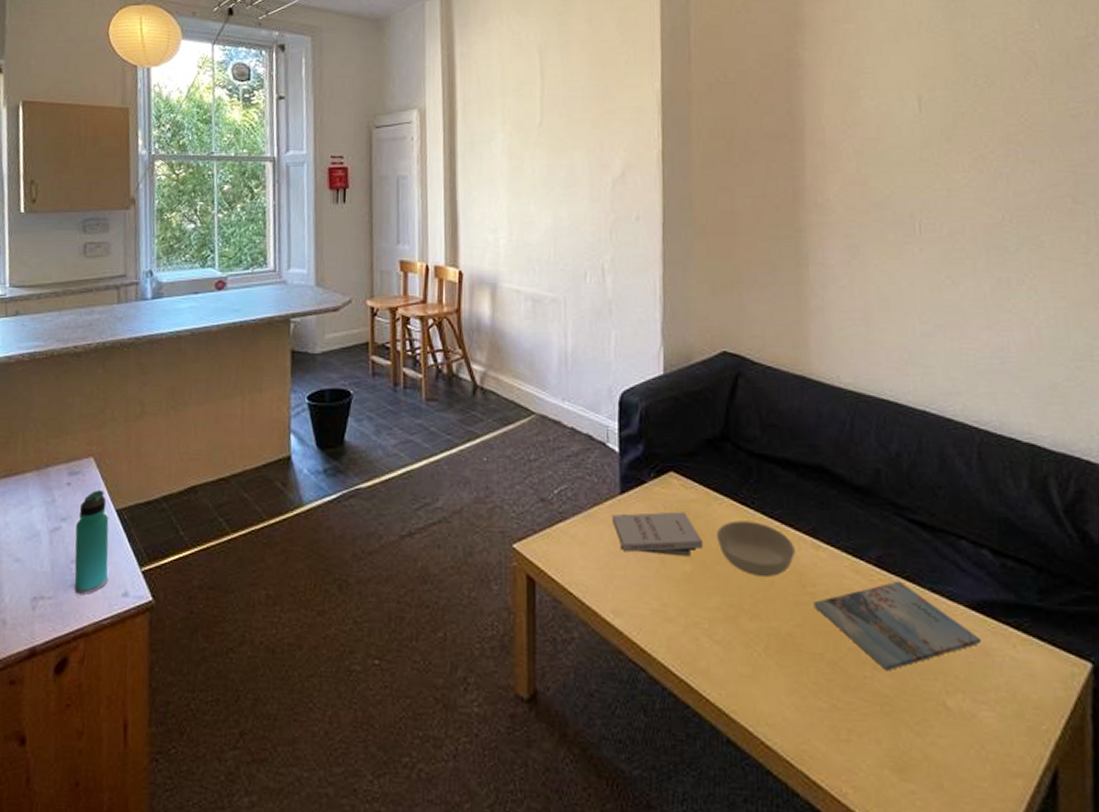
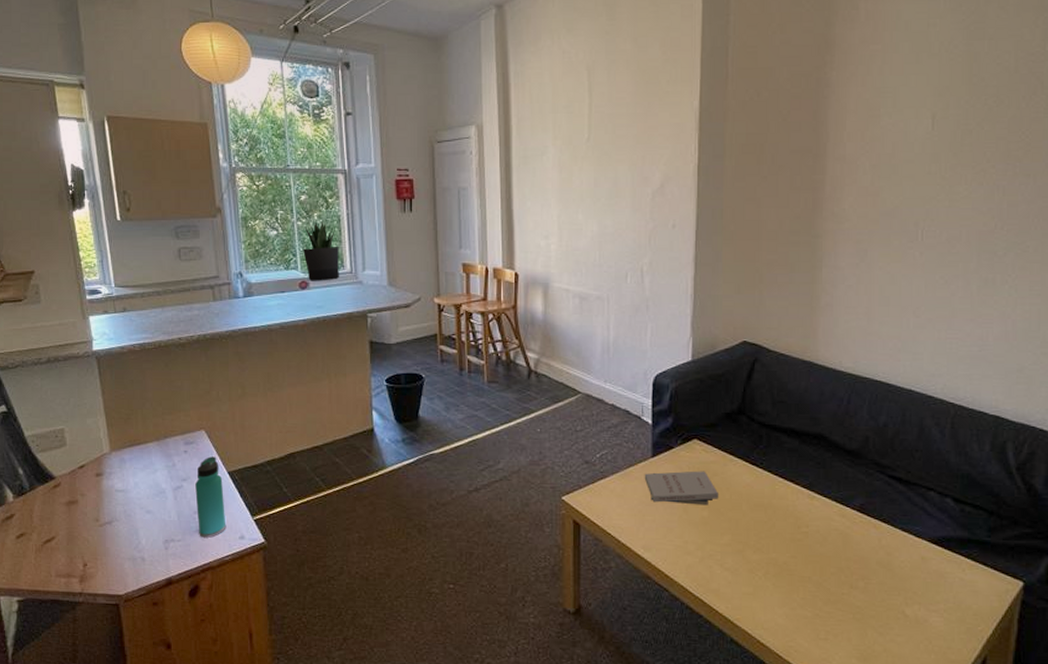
planter: none [222,212,263,281] -> present [303,220,340,281]
bowl: present [716,521,795,577] -> none [730,477,794,520]
magazine: present [813,580,982,671] -> none [806,522,938,589]

